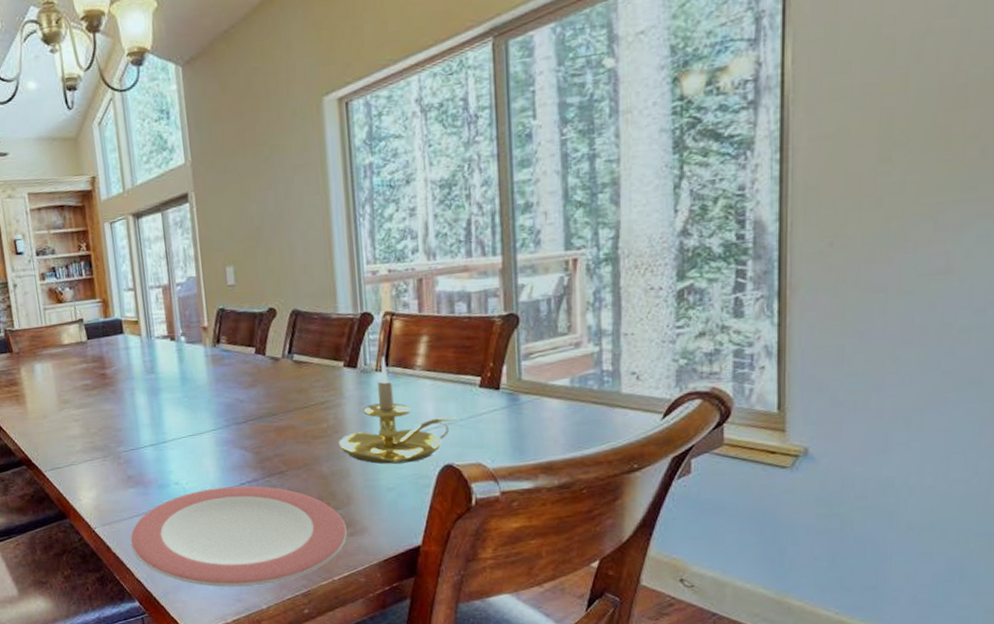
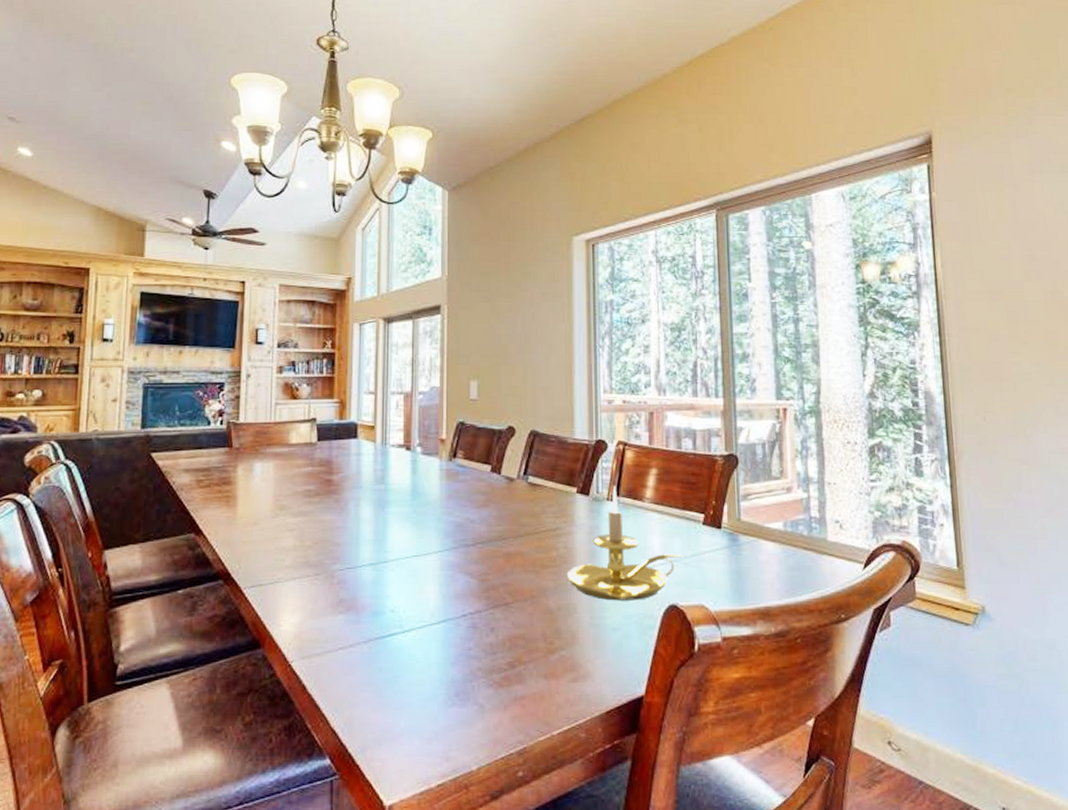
plate: present [130,485,347,588] -> none [331,618,569,742]

